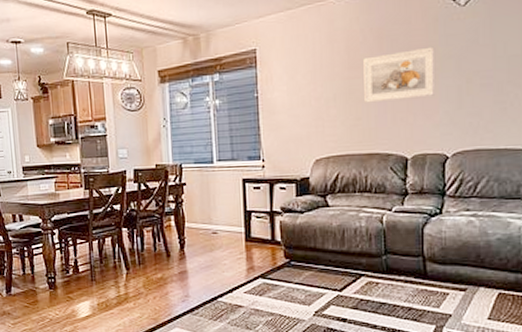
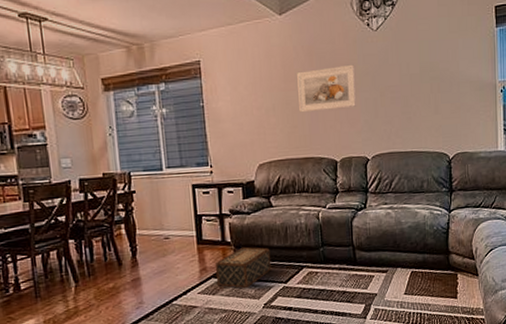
woven basket: none [263,248,325,293] -> present [215,247,272,289]

